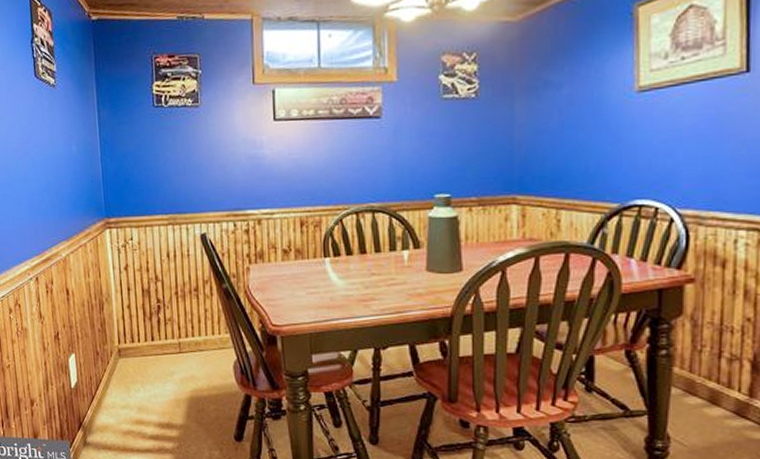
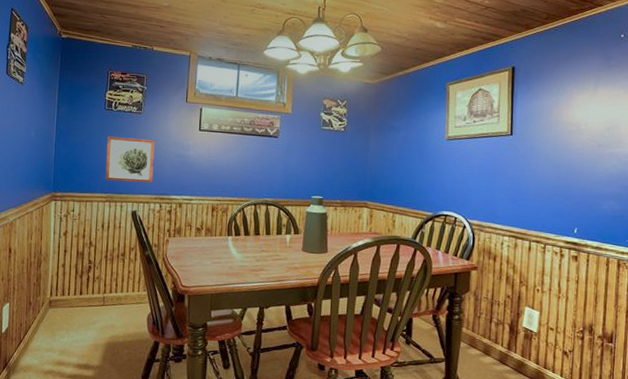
wall art: none [161,139,222,199] -> present [105,135,155,183]

